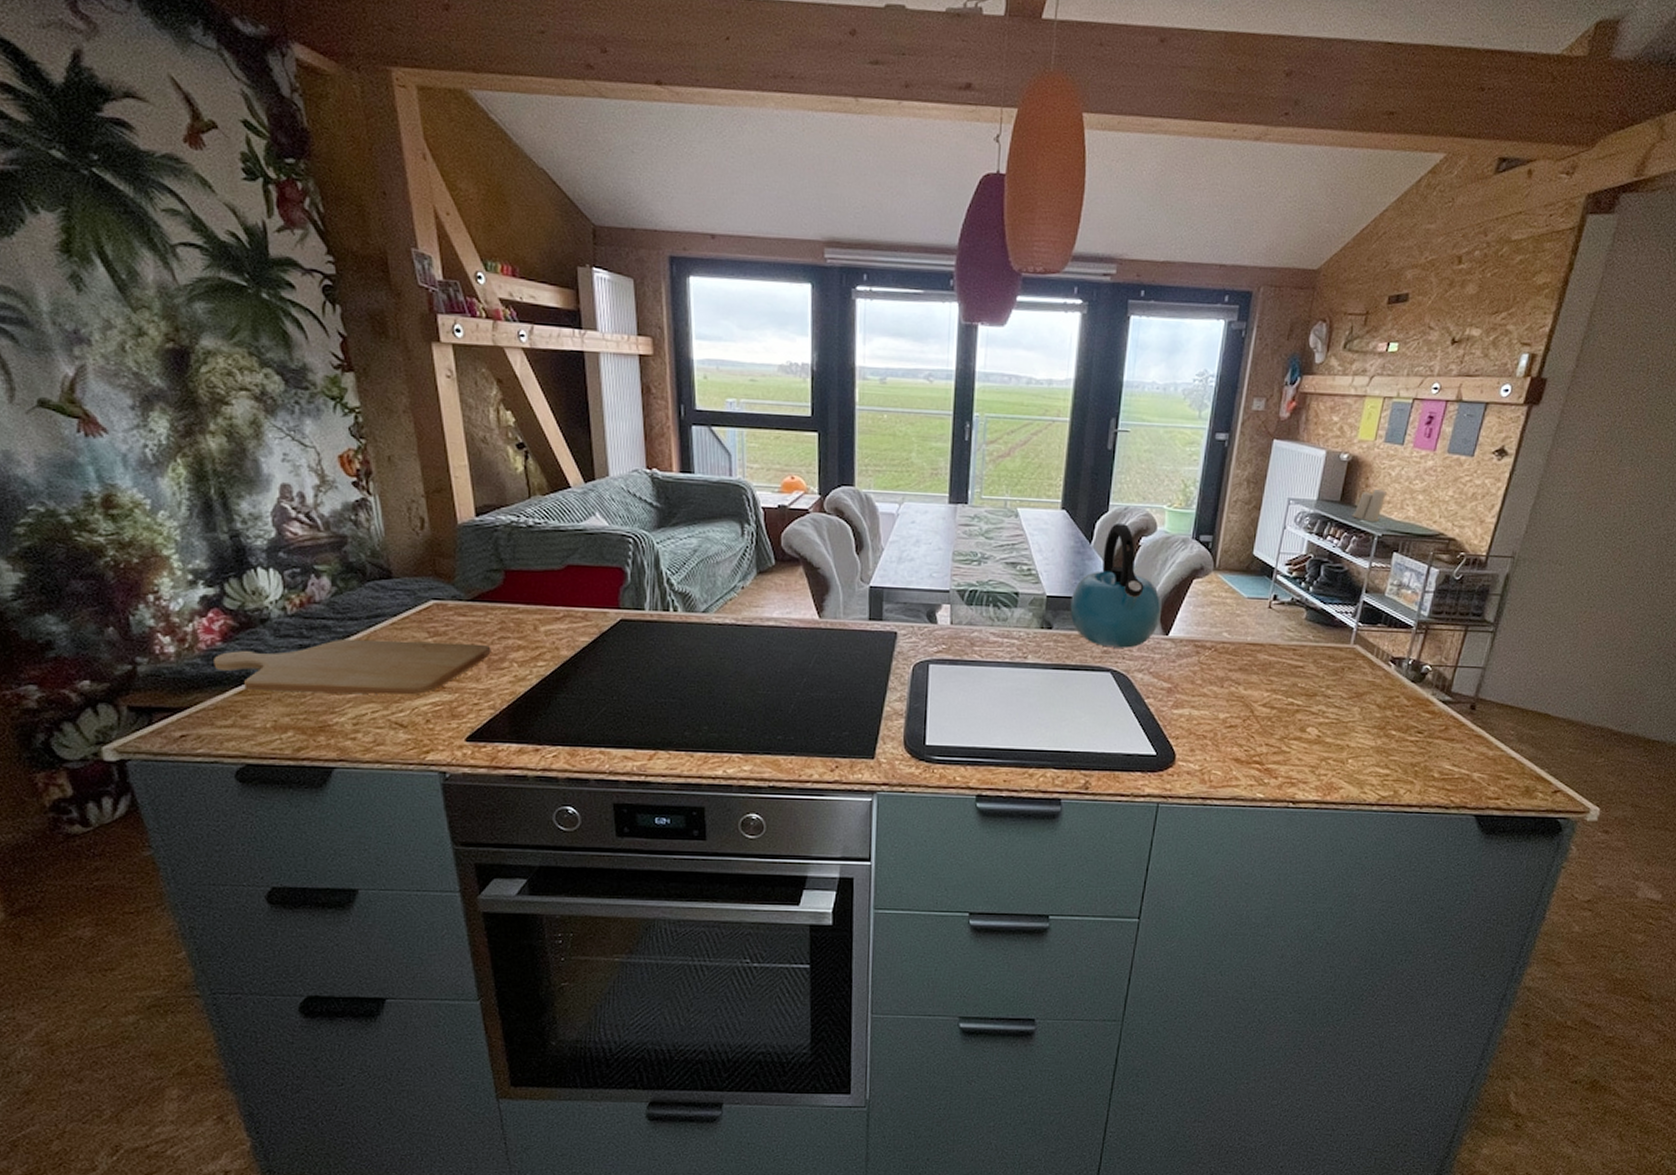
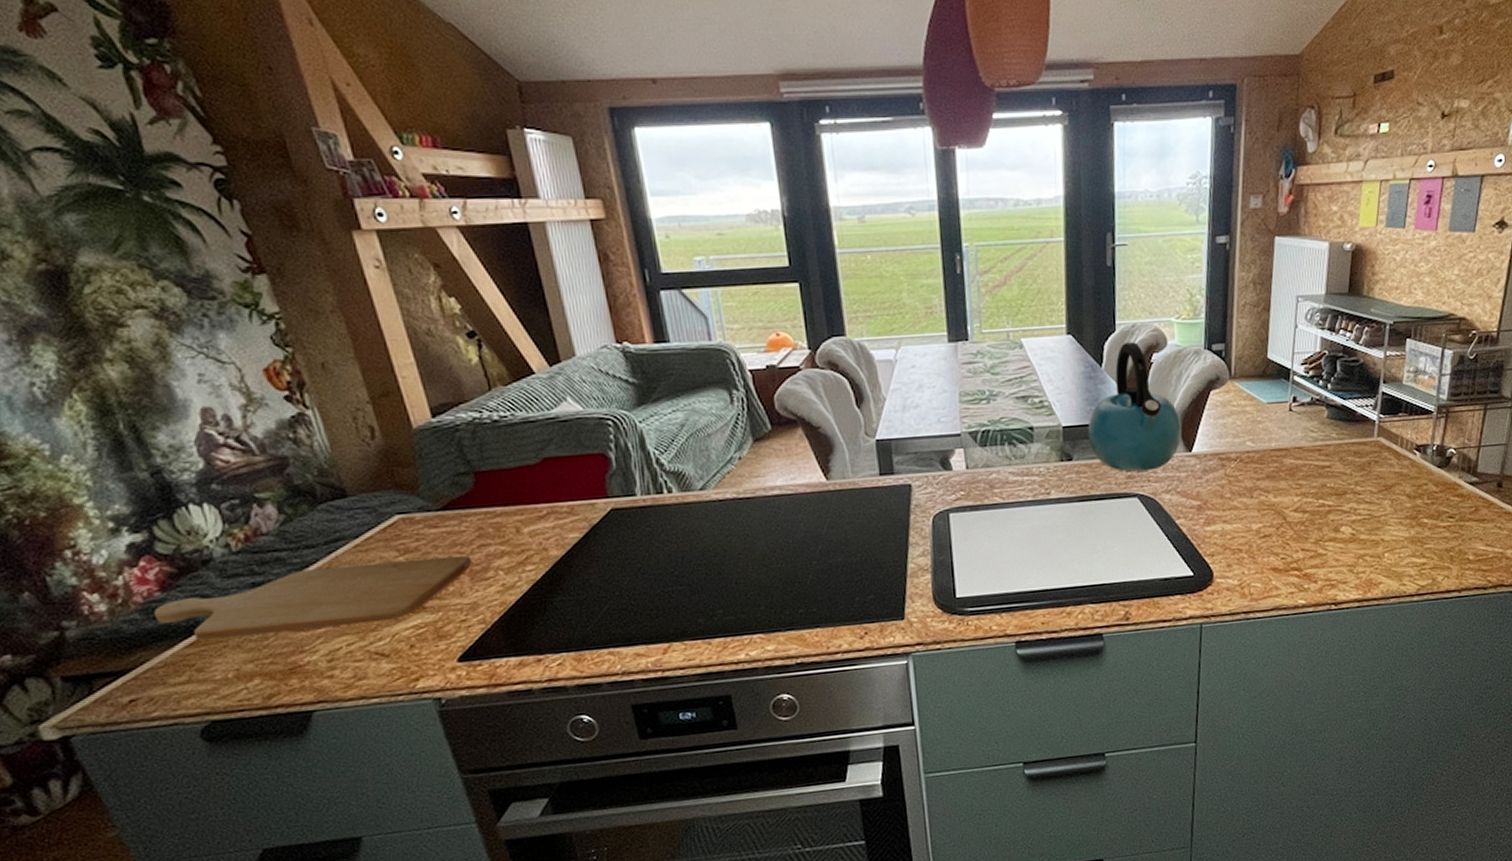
candle: present [1352,487,1387,523] -> none [1361,273,1394,311]

